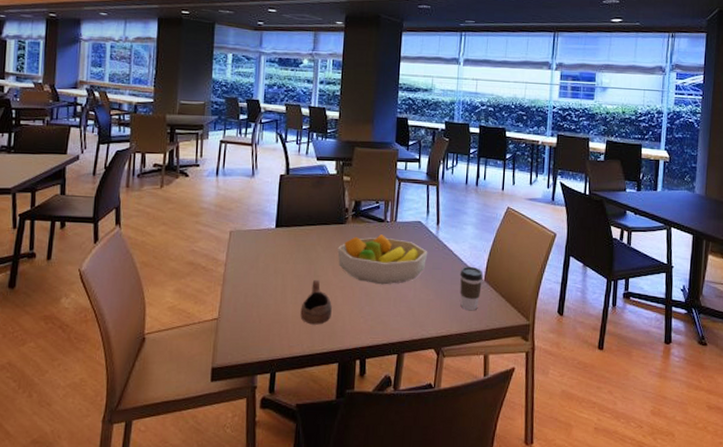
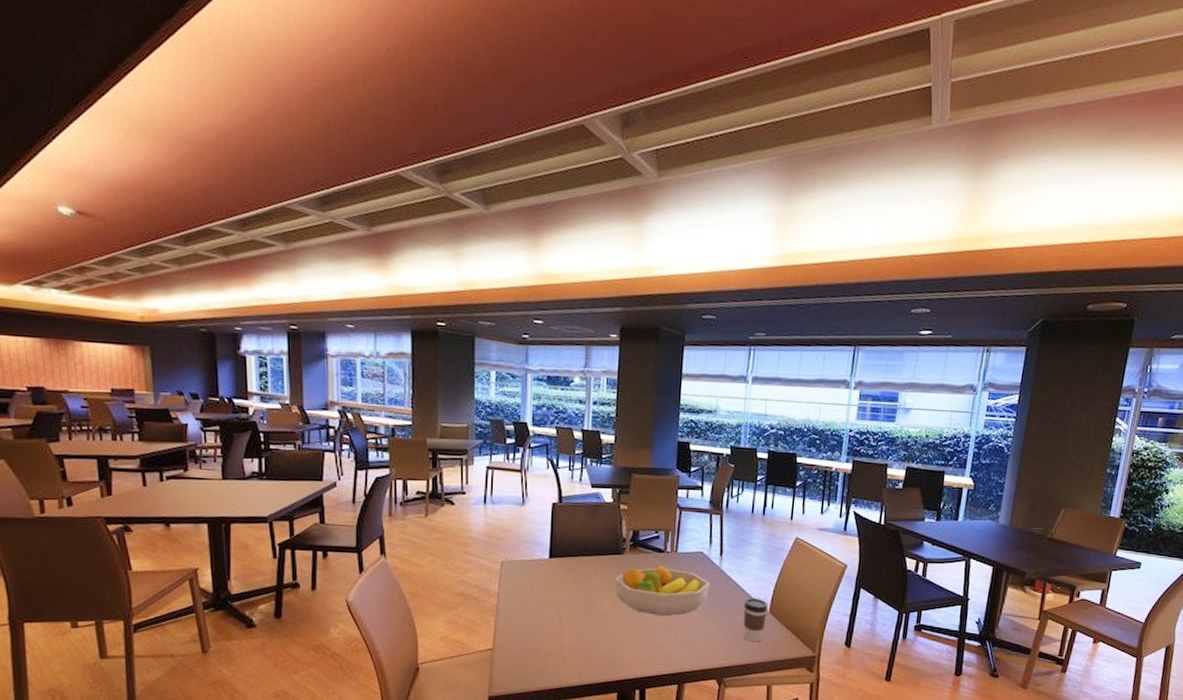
cup: present [300,280,332,325] -> none [577,611,610,656]

